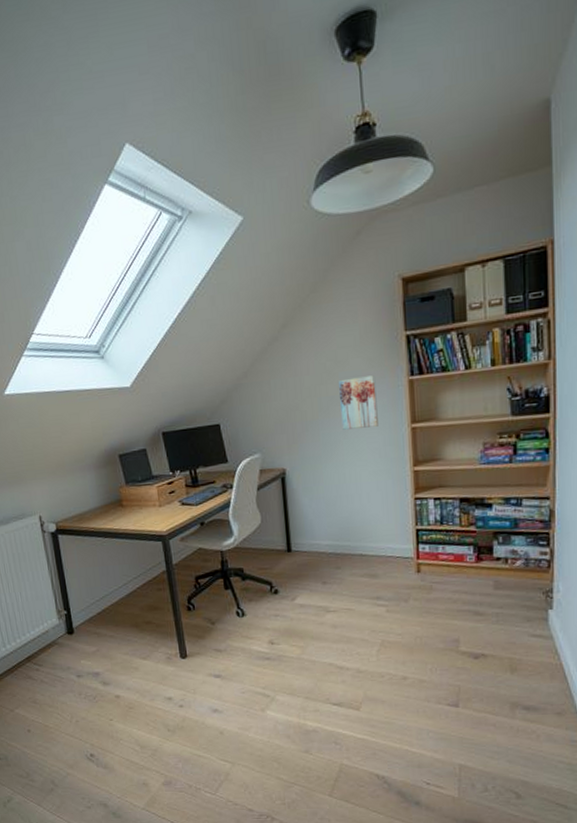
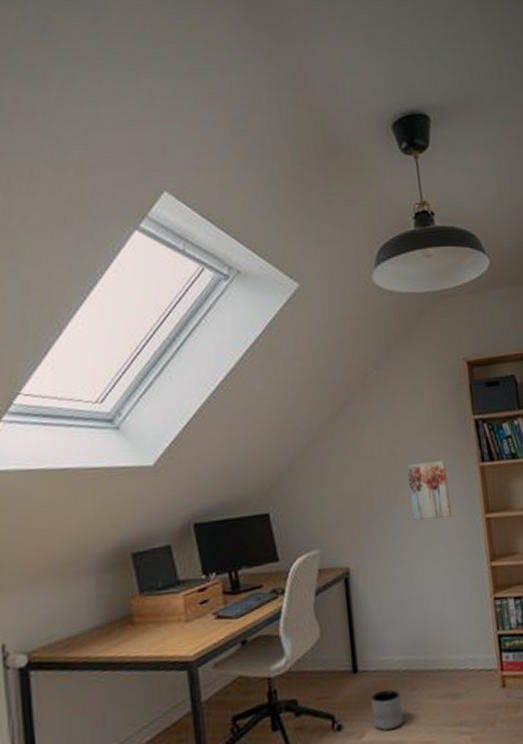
planter: none [301,566,329,598] -> present [371,689,404,731]

